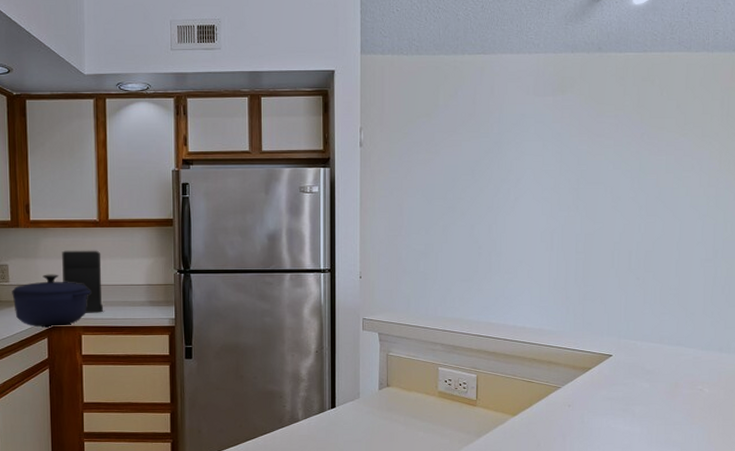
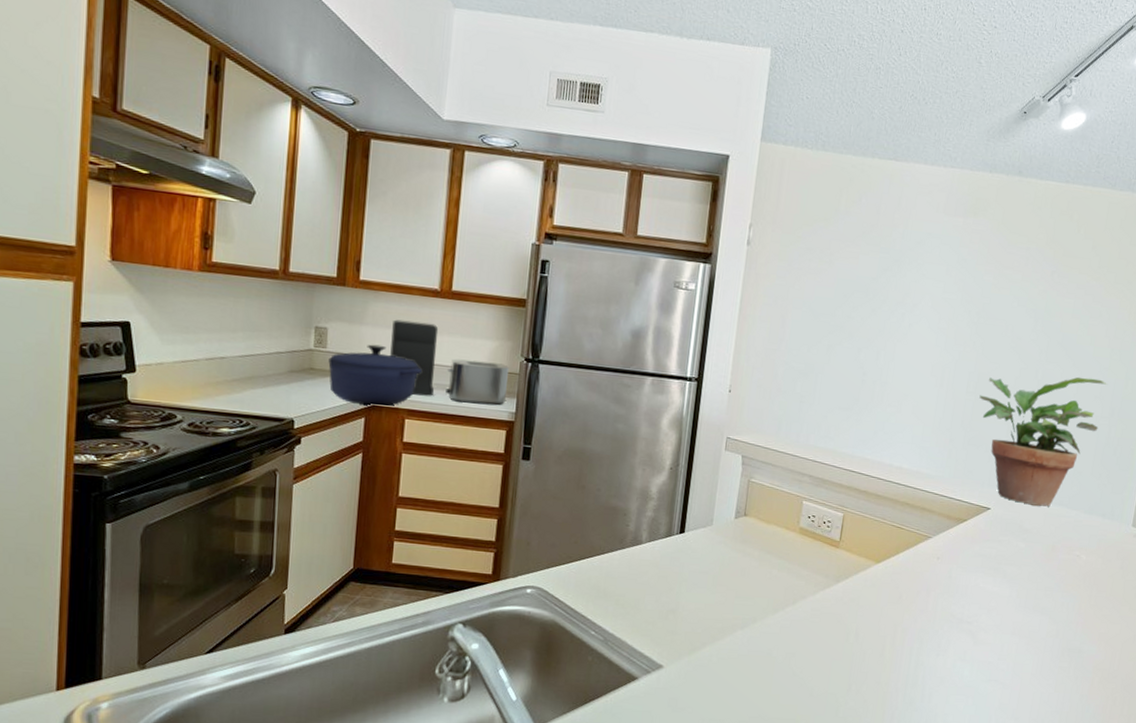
toaster: none [113,277,166,315] -> present [446,359,510,405]
potted plant: none [588,225,707,348] -> present [979,376,1107,507]

